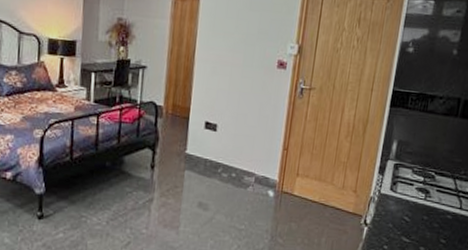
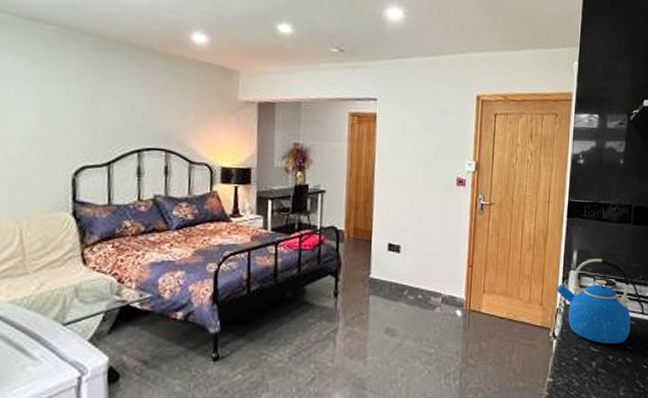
kettle: none [371,150,451,236] -> present [556,258,631,344]

